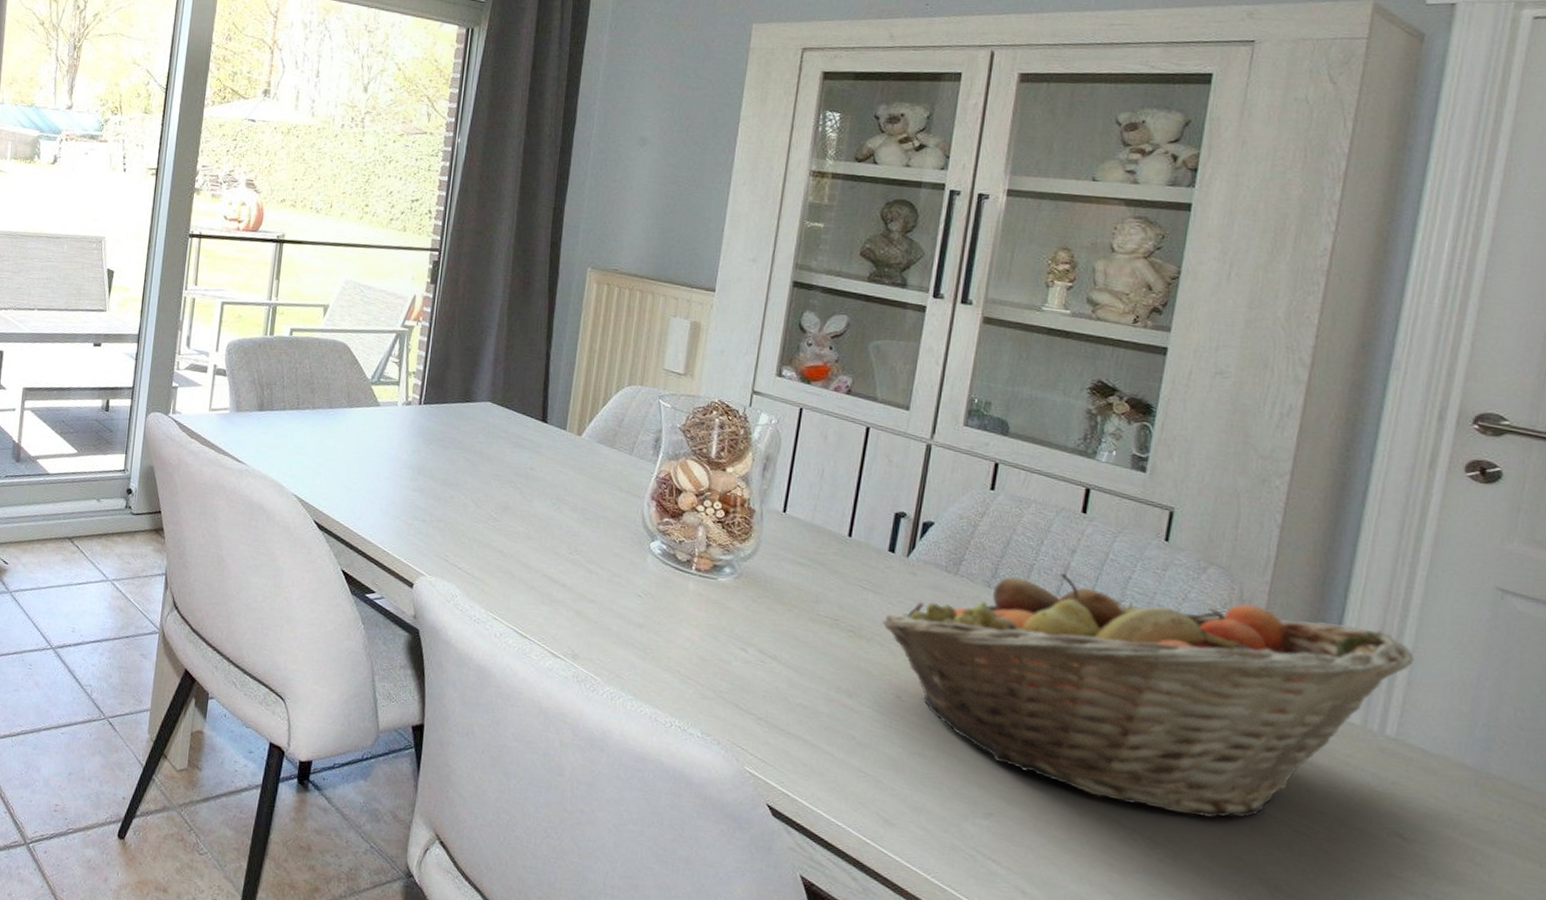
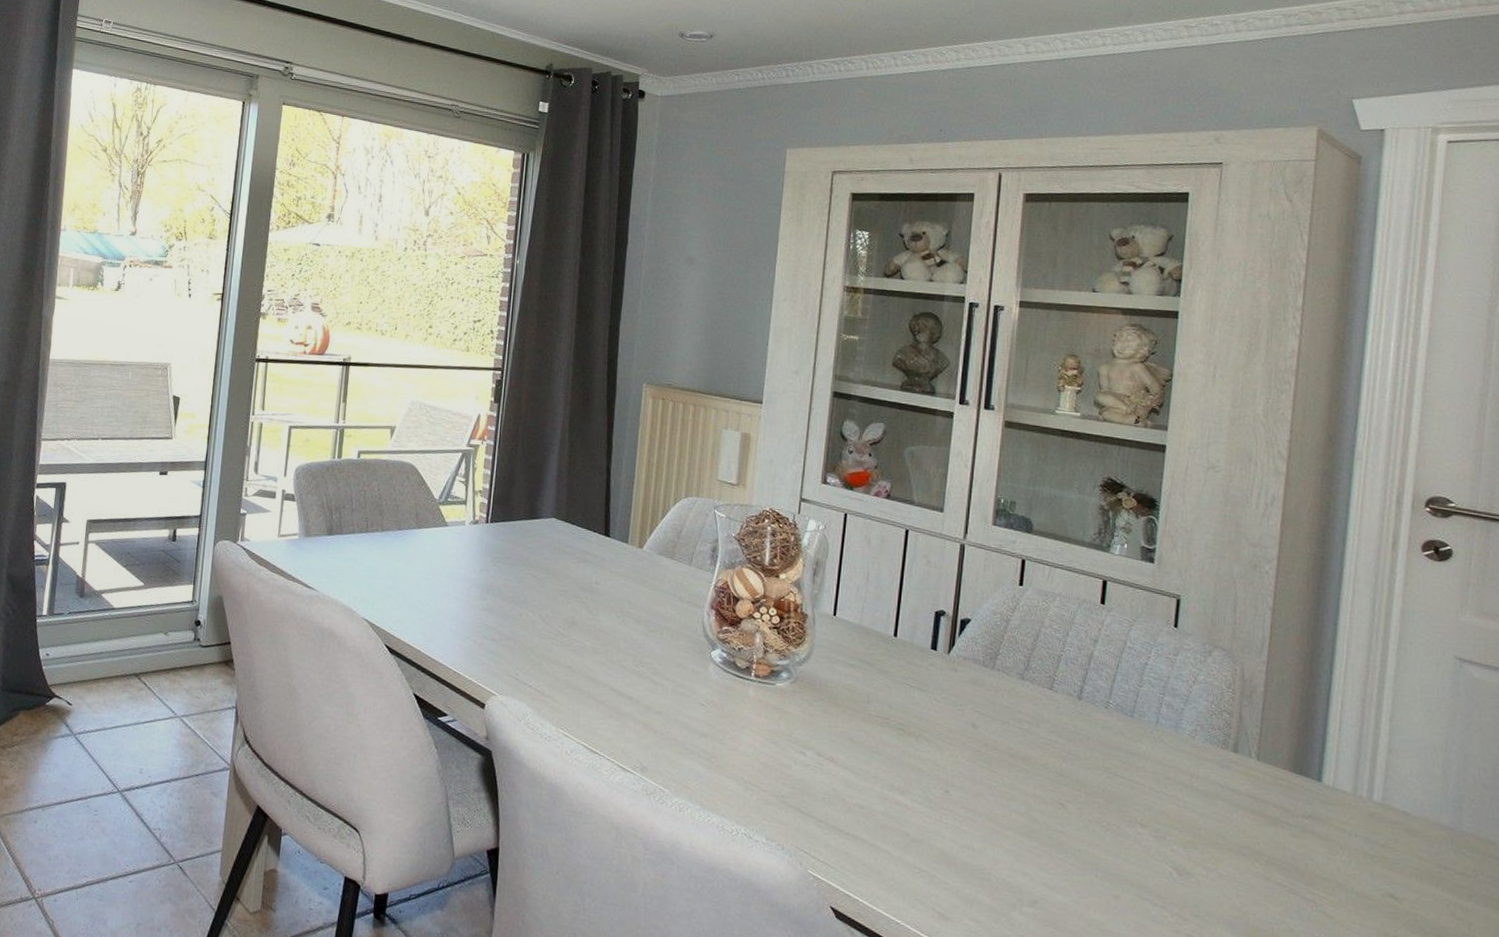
fruit basket: present [881,574,1415,819] -> none [928,663,1392,892]

